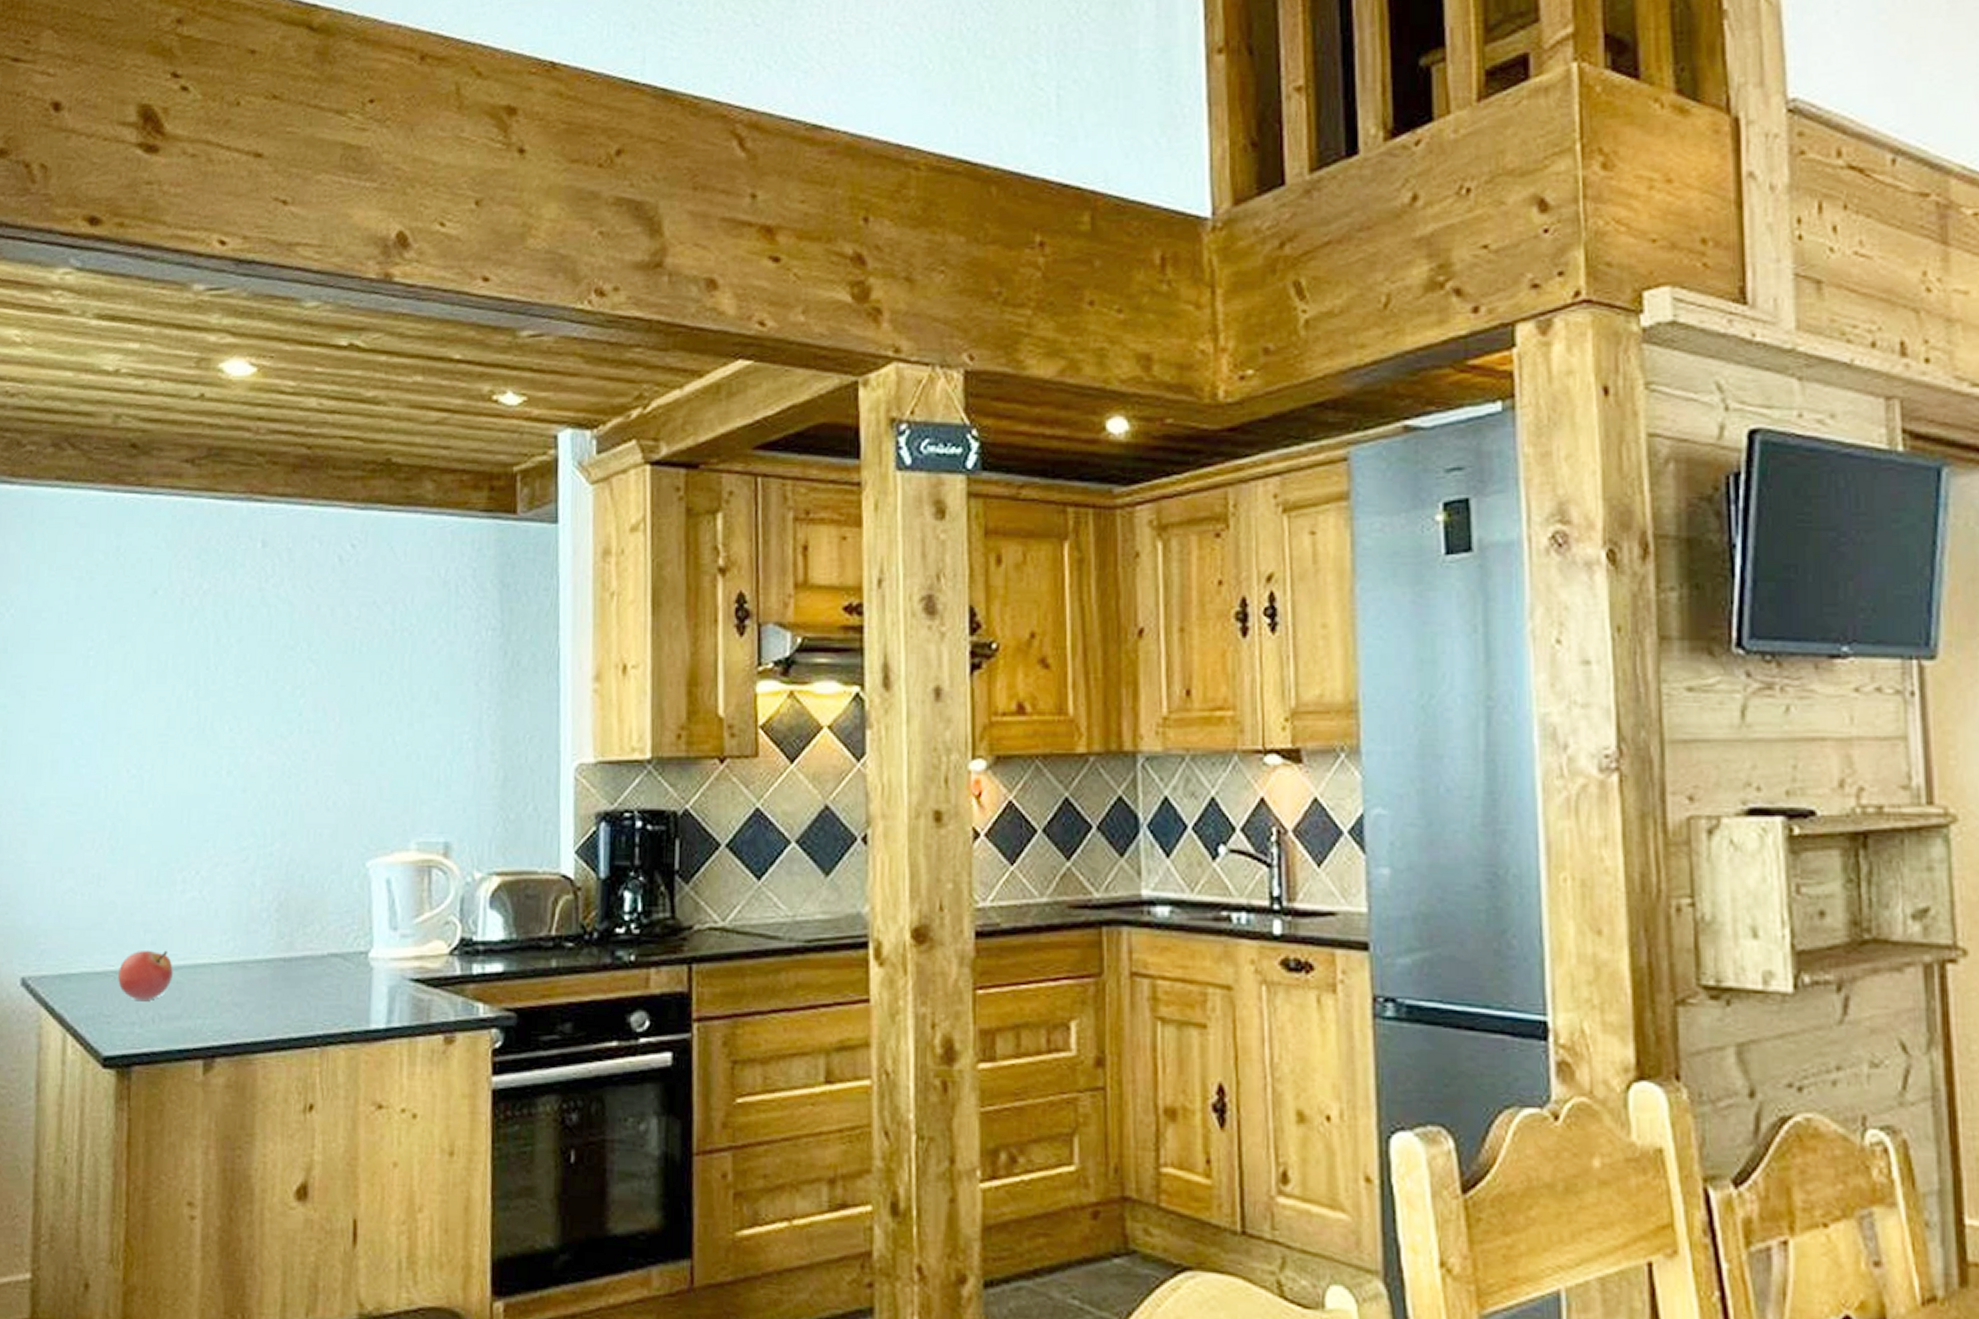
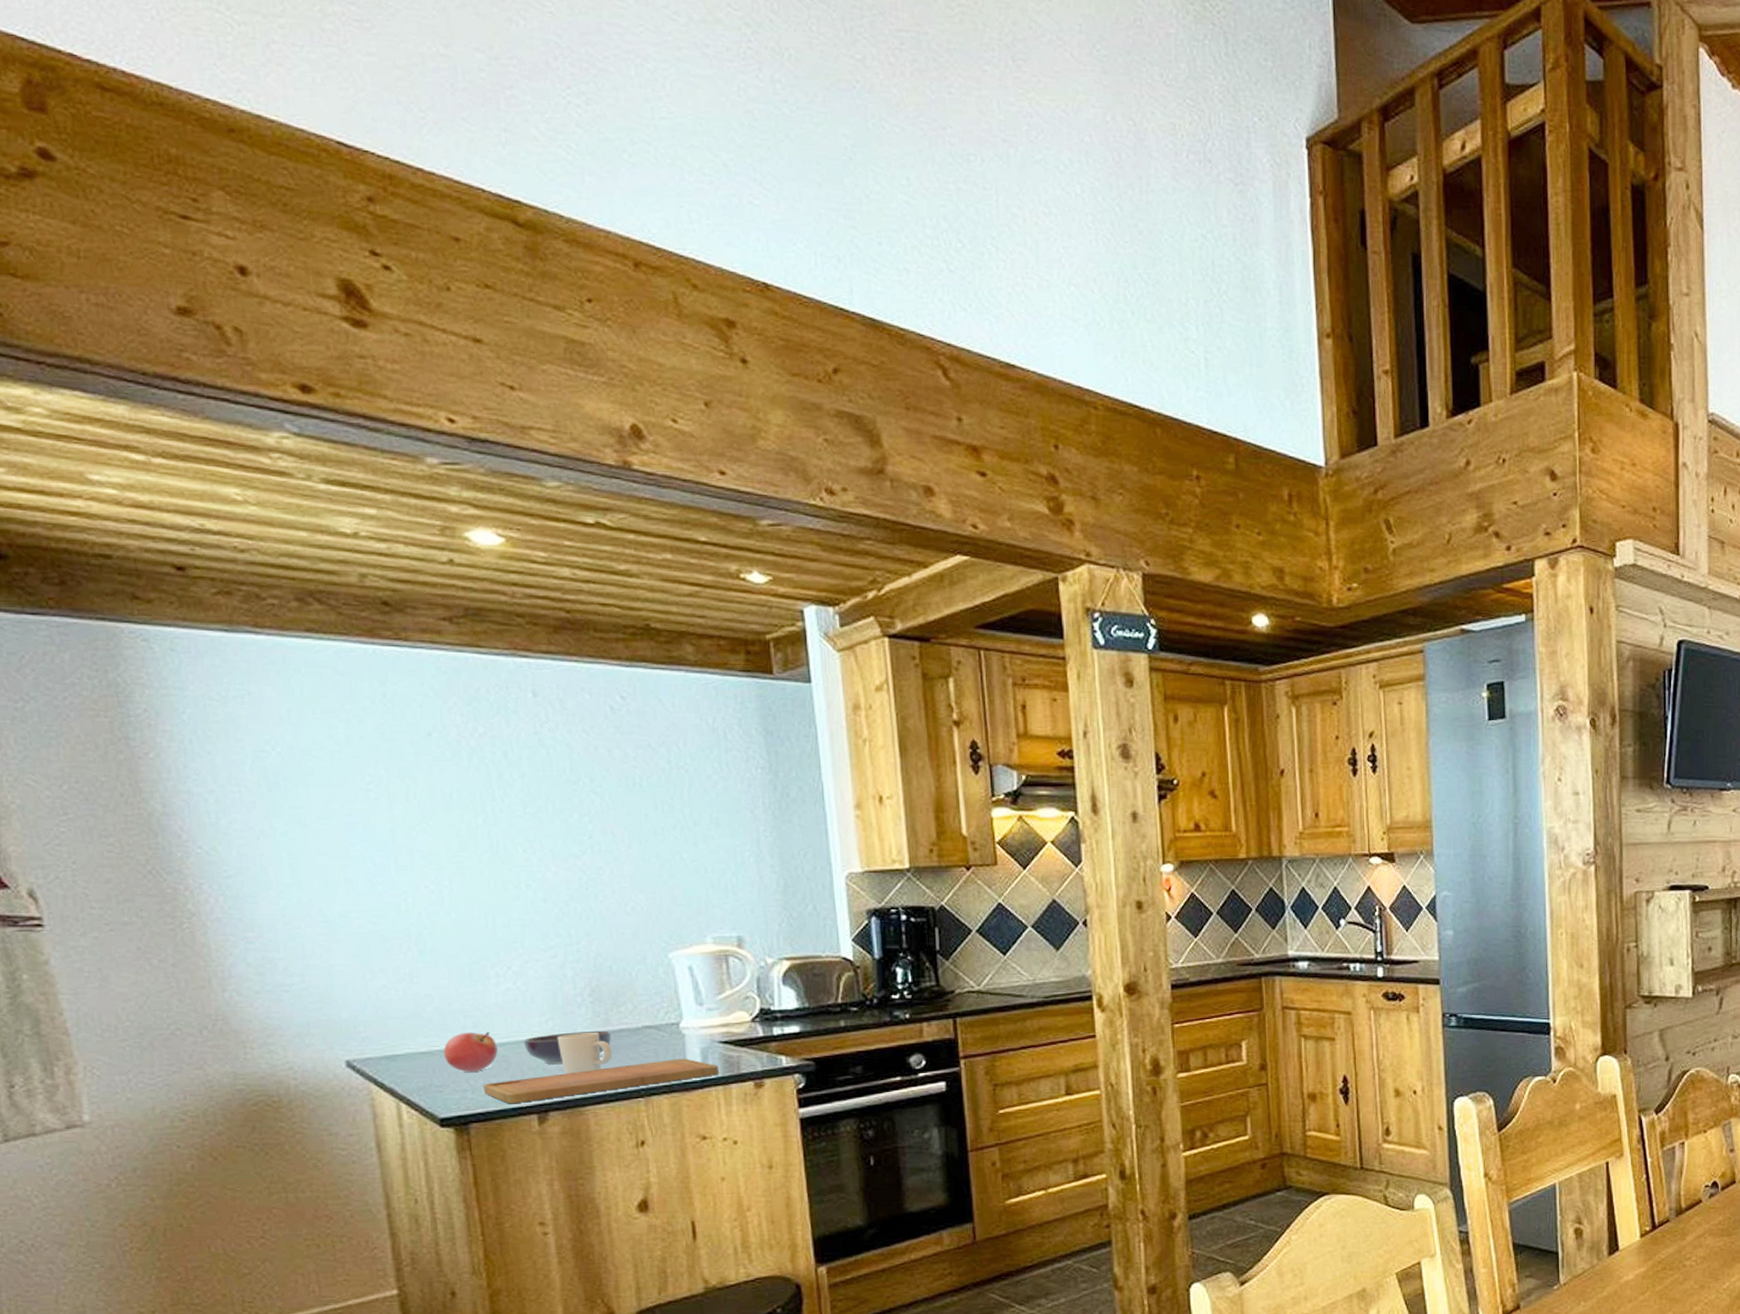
cutting board: none [151,998,406,1045] -> present [483,1058,719,1104]
bowl: none [200,956,294,998] -> present [523,1030,612,1065]
mug: none [235,958,292,1011] -> present [557,1033,612,1074]

